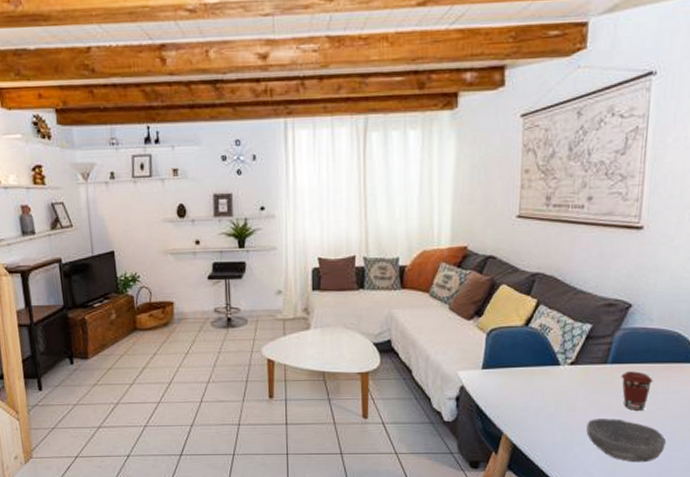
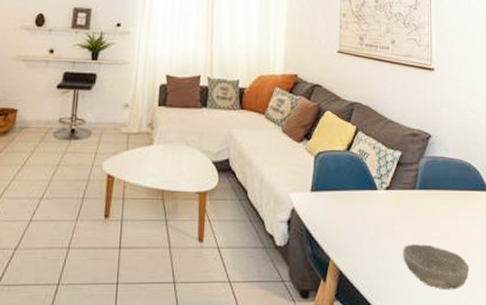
coffee cup: present [621,371,653,411] -> none [427,197,454,236]

